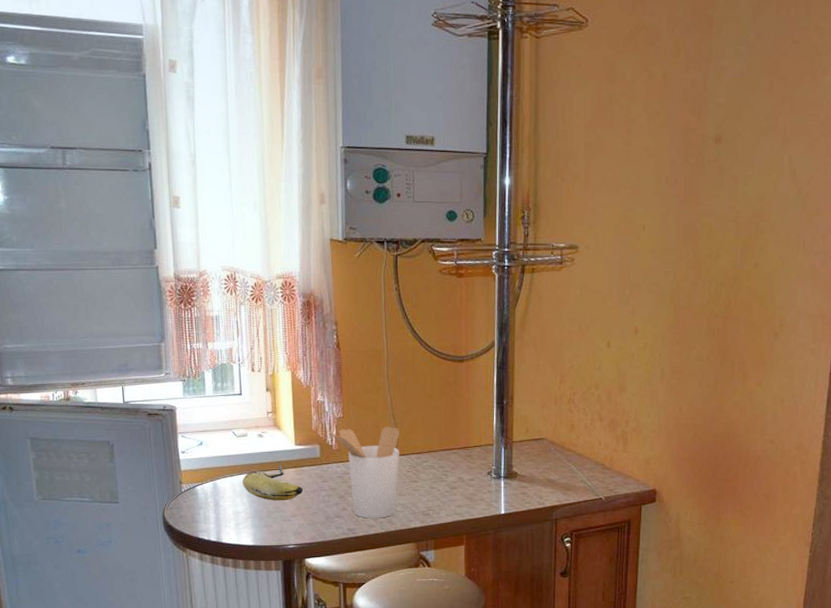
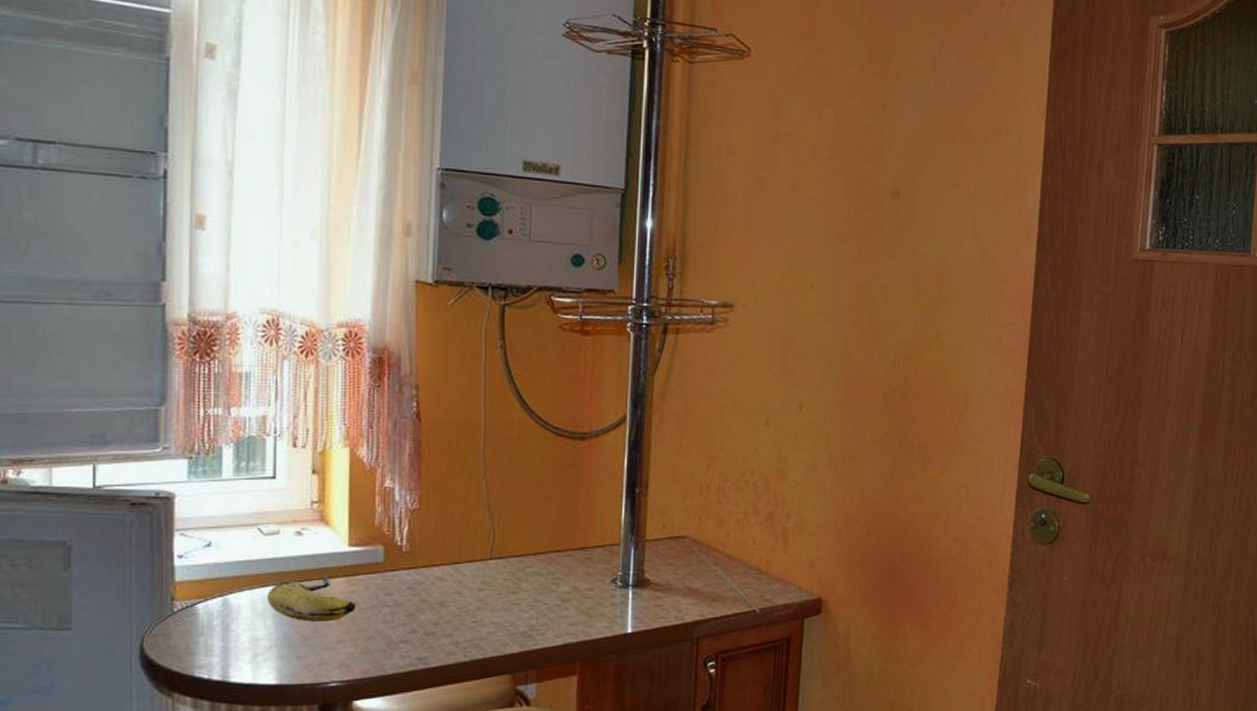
utensil holder: present [328,426,400,519] -> none [398,521,497,643]

